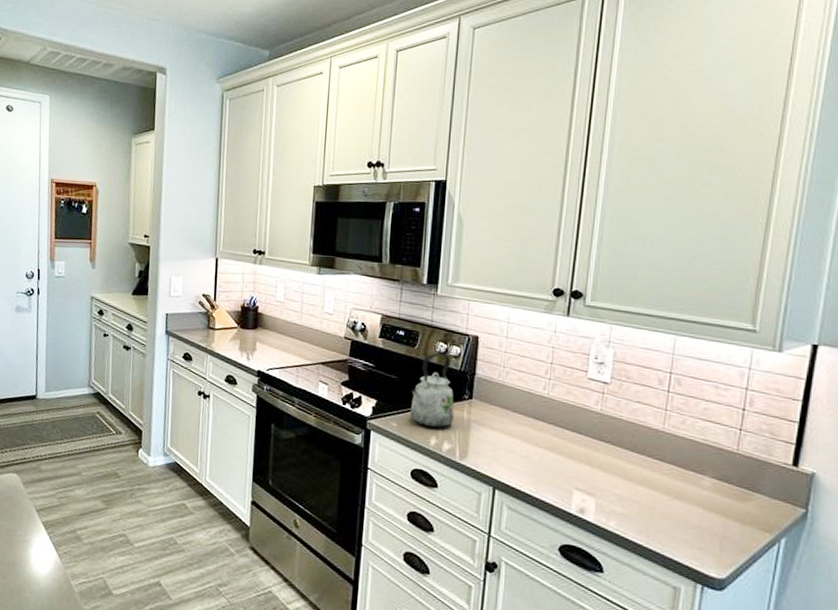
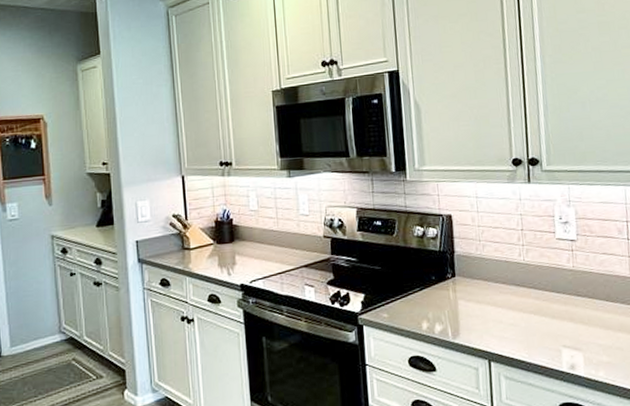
kettle: present [410,352,454,428] -> none [396,236,441,312]

